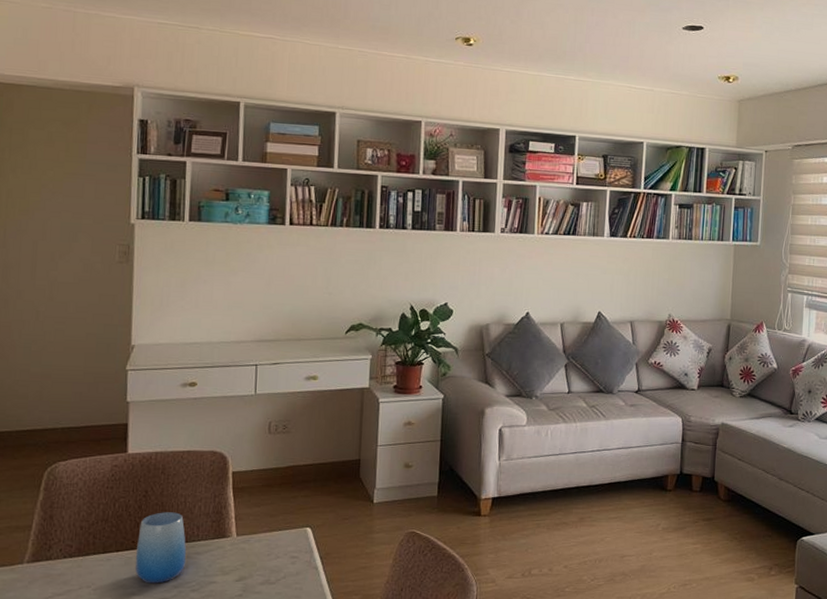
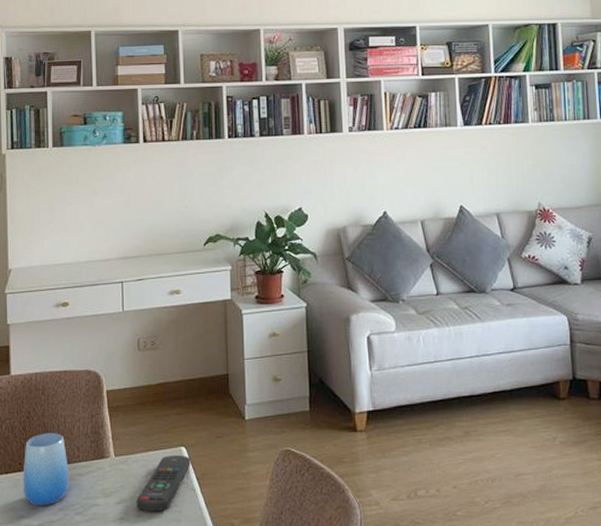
remote control: none [256,536,315,589] -> present [136,456,191,512]

